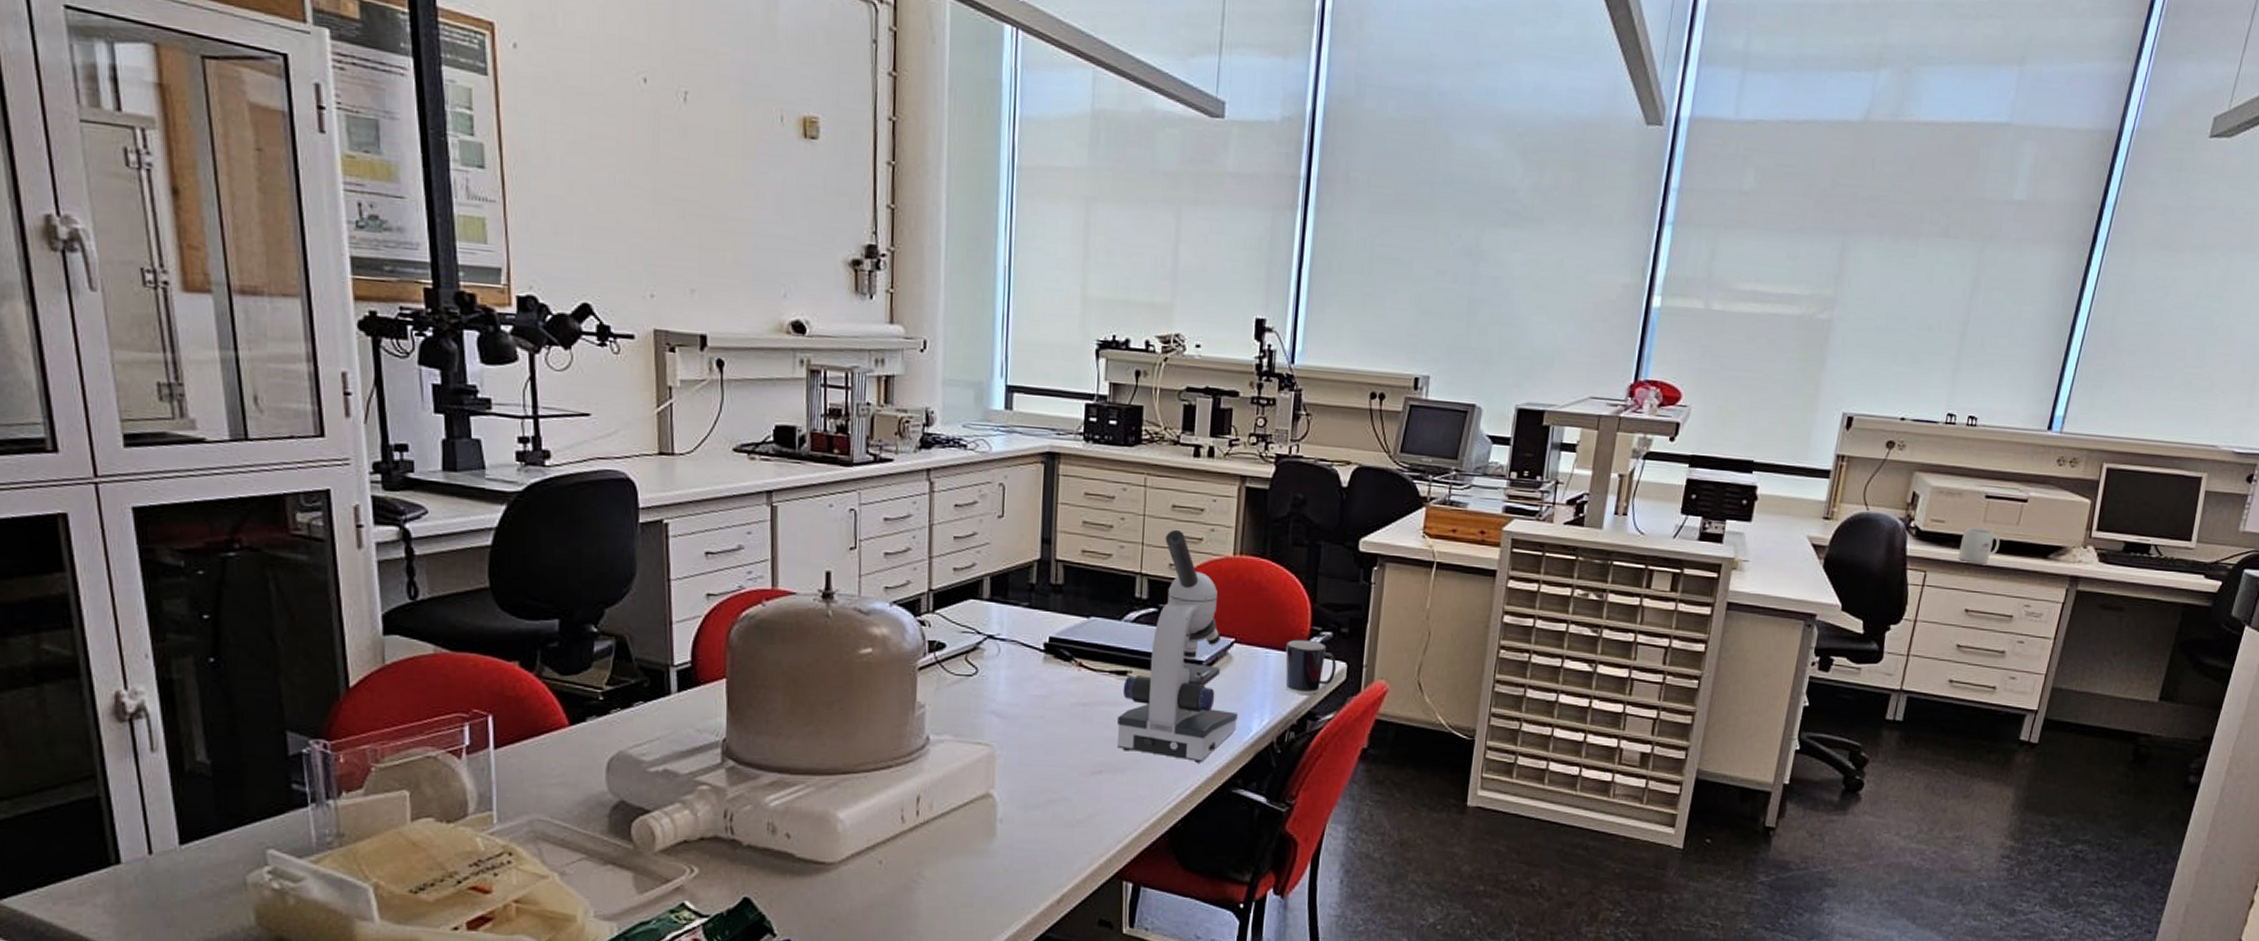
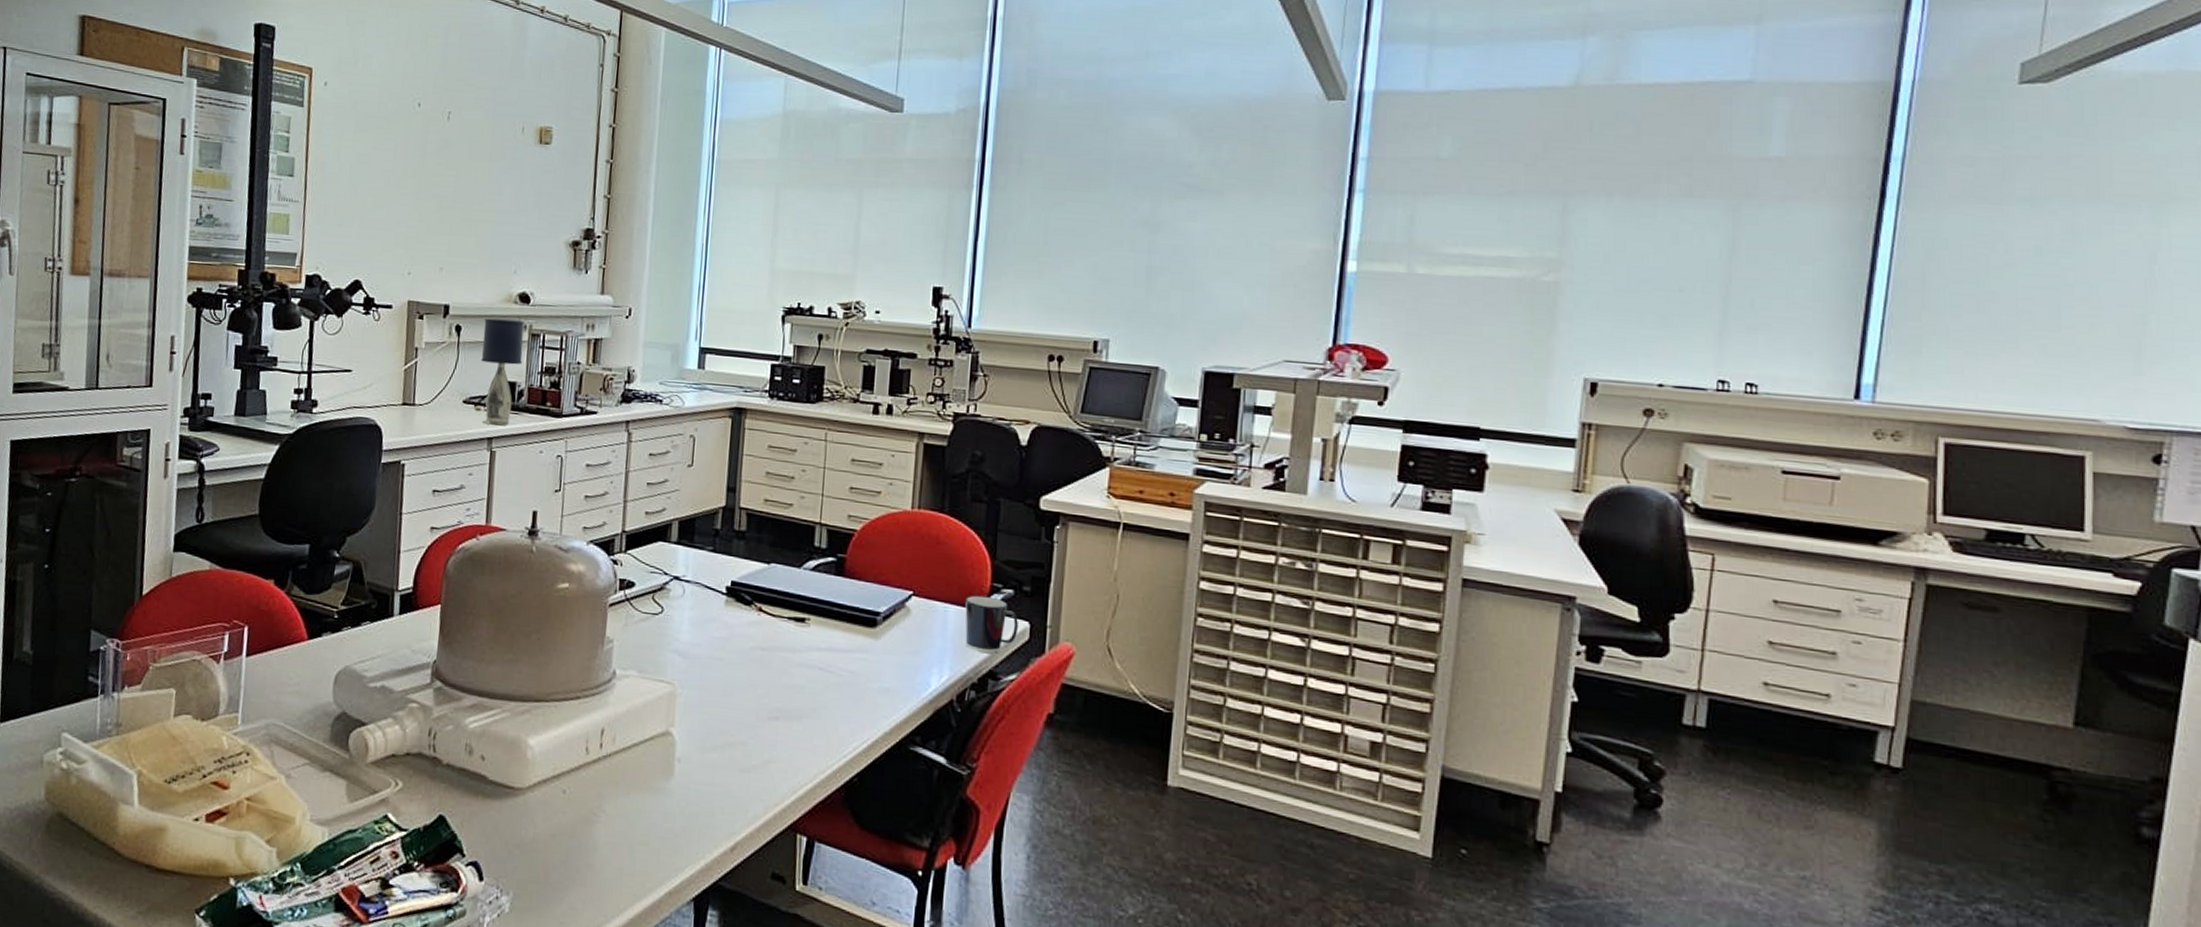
table lamp: none [751,351,801,477] -> present [480,318,525,426]
microscope: present [1117,529,1238,763] -> none [794,482,916,716]
mug: present [1958,528,2001,564] -> none [1755,506,1810,549]

